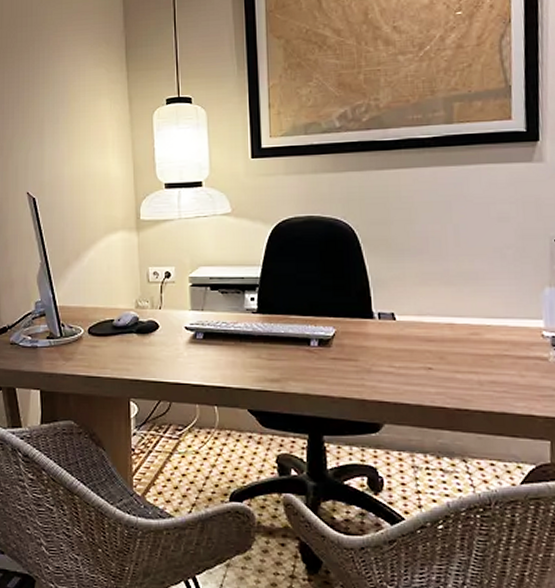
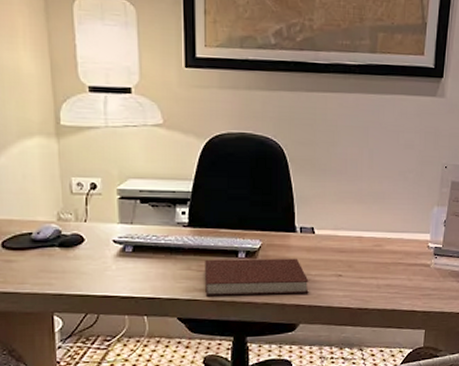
notebook: none [275,347,393,389] -> present [205,258,309,296]

